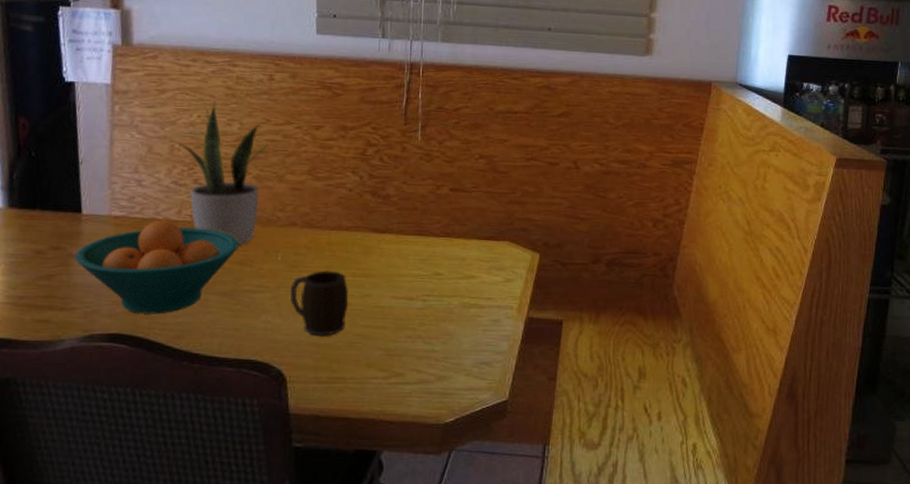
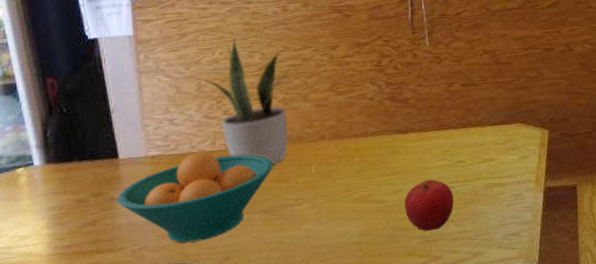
mug: present [290,270,349,337] -> none [327,174,383,236]
fruit: none [371,288,426,345] -> present [404,179,454,231]

